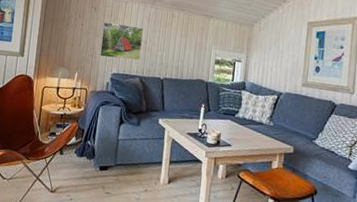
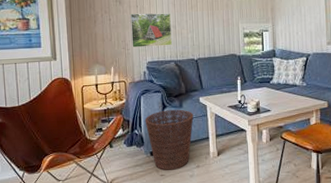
basket: none [99,125,150,190] -> present [145,109,194,170]

